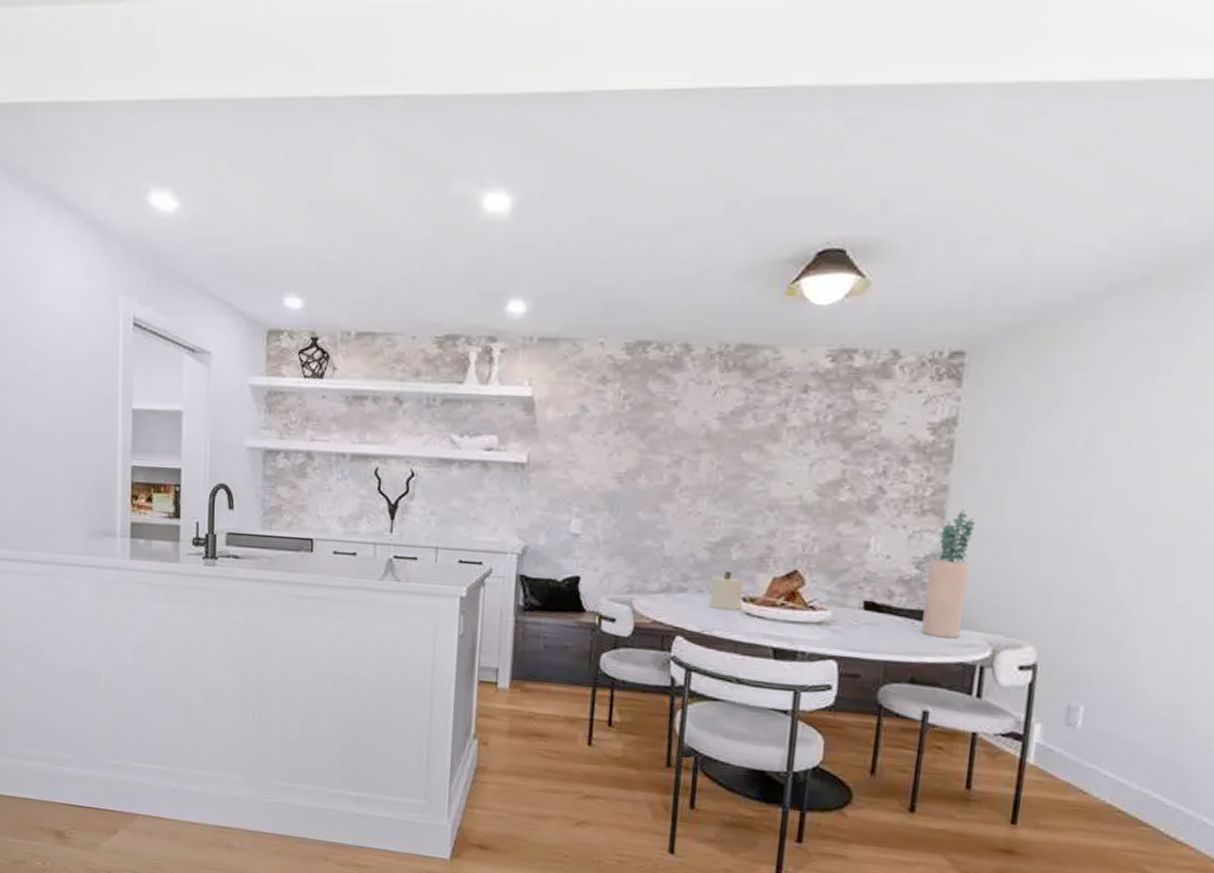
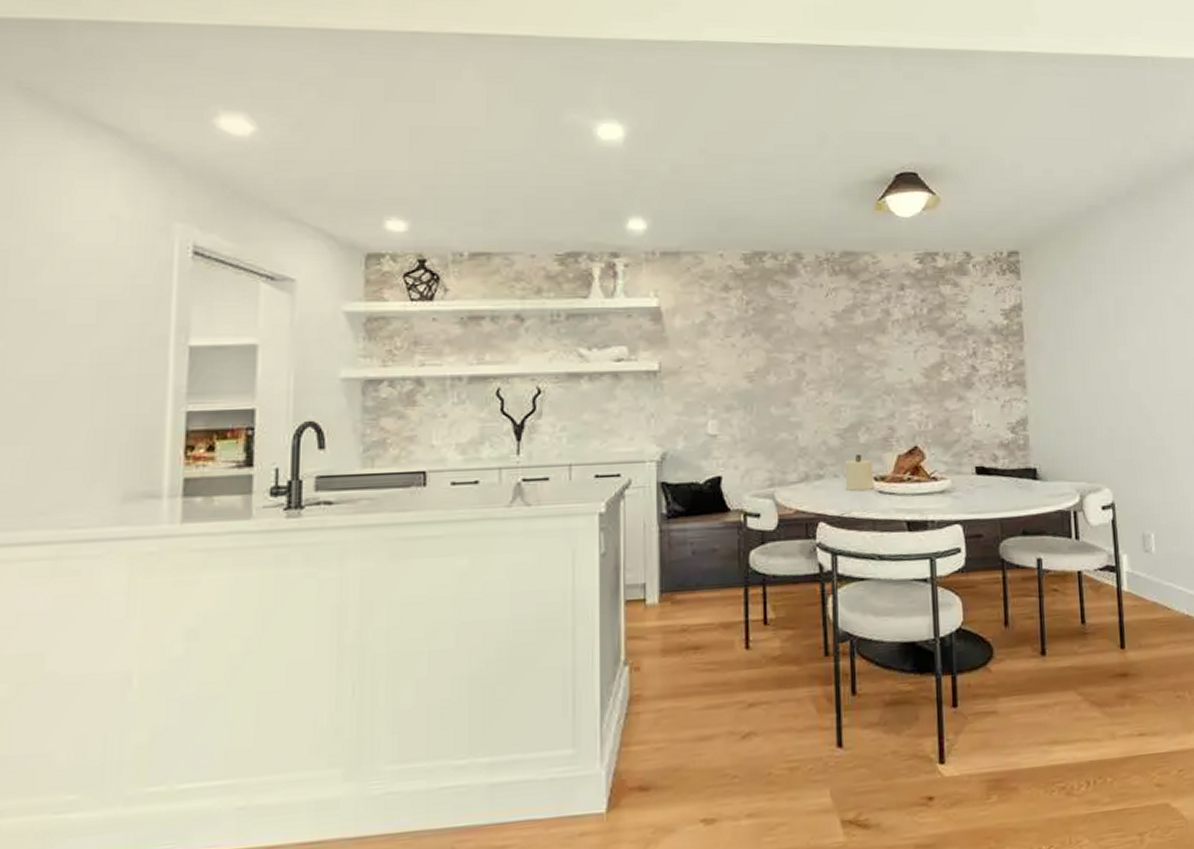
vase: present [921,510,975,639] -> none [1020,379,1055,491]

